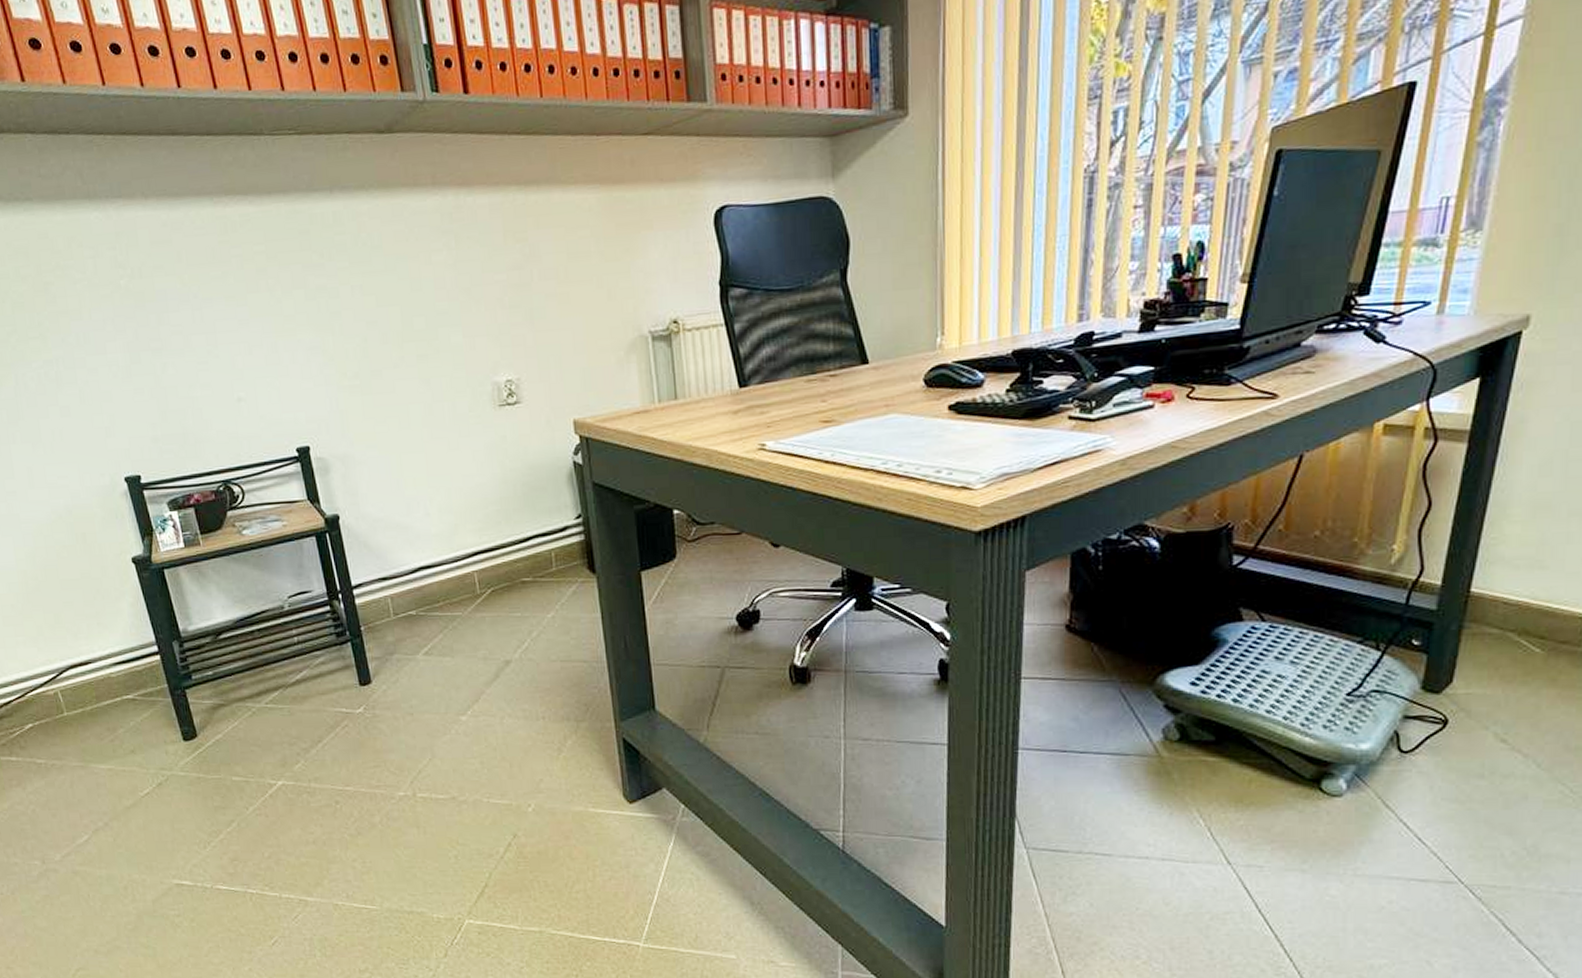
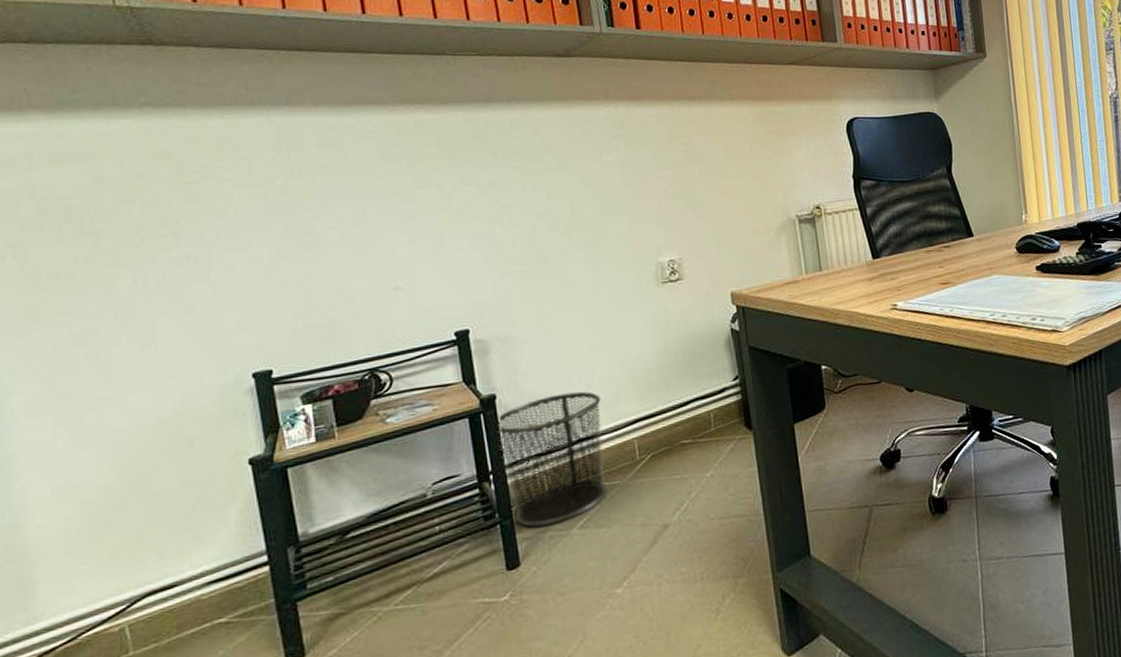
waste bin: none [342,518,450,648] -> present [497,391,608,527]

